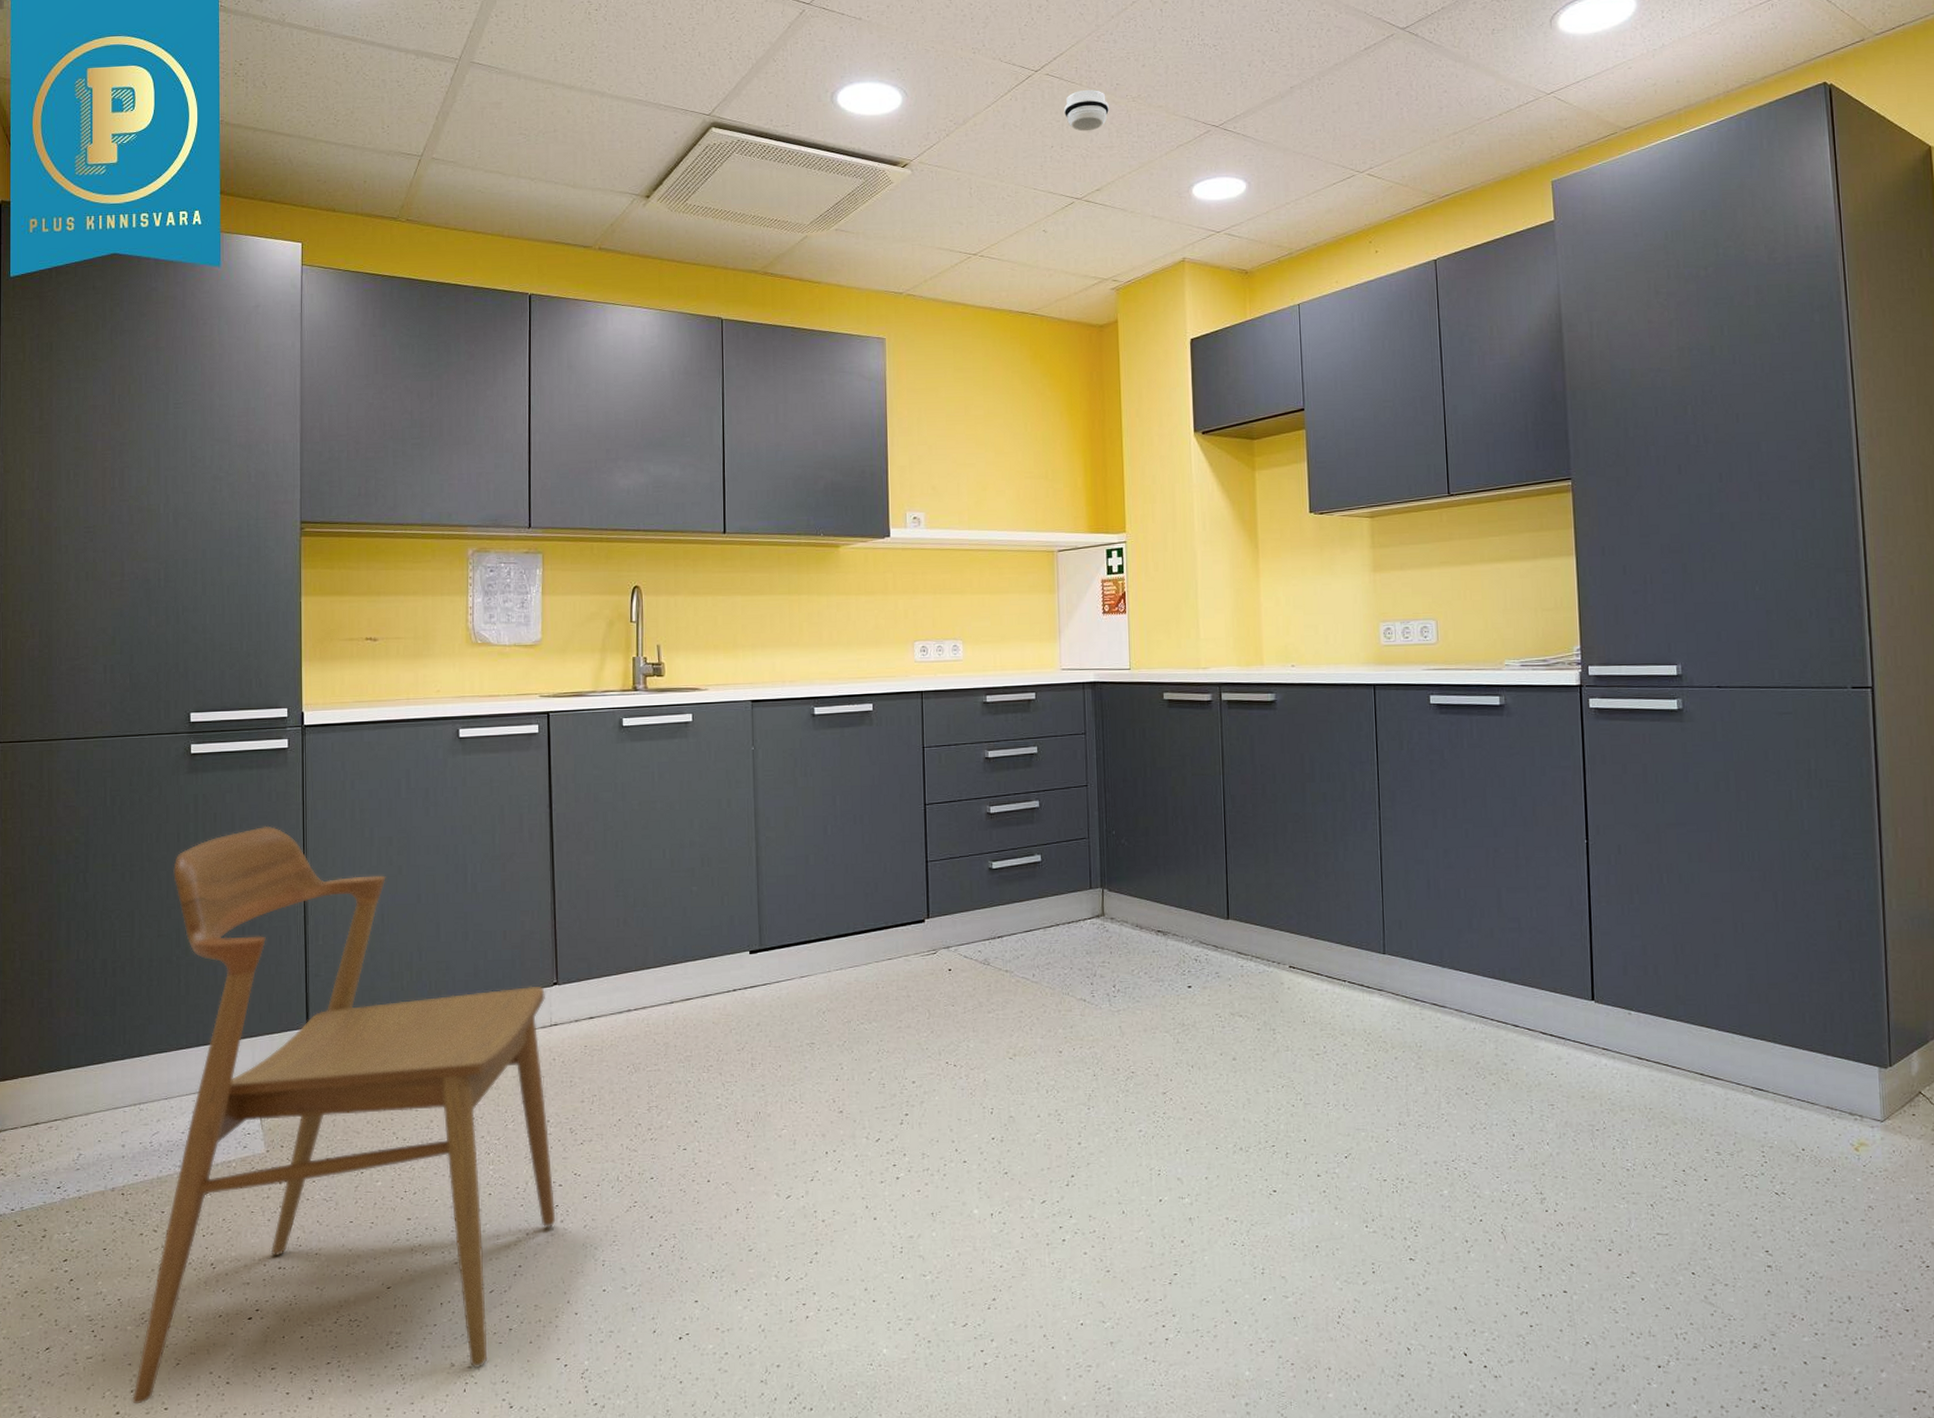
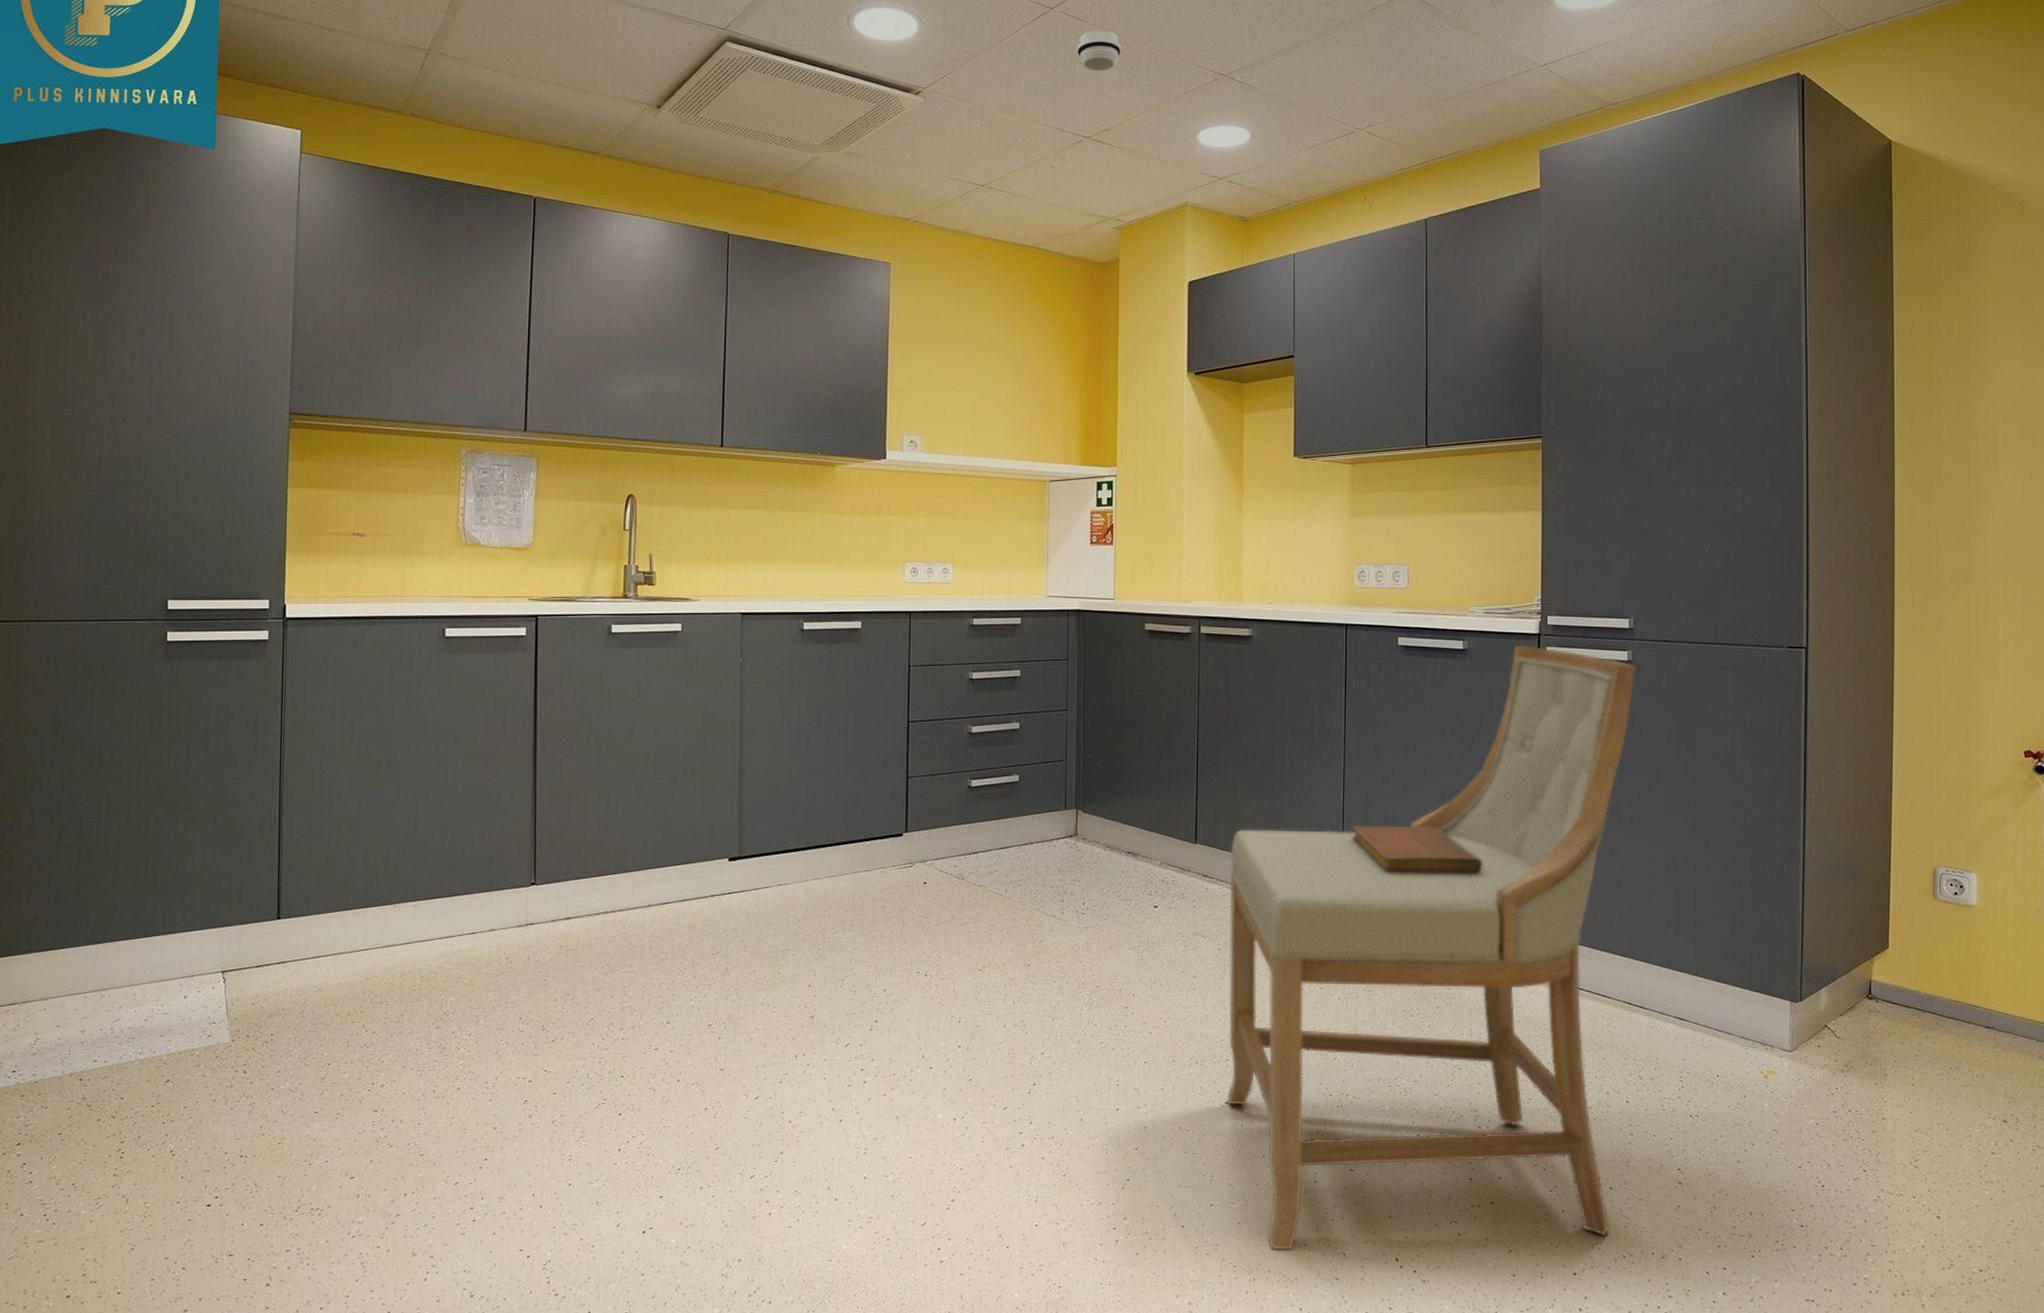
chair: present [132,825,556,1404] -> none [84,716,525,1288]
chair: none [1264,697,1696,1345] -> present [1226,644,1636,1249]
notebook: none [1392,893,1534,944] -> present [1352,826,1483,874]

